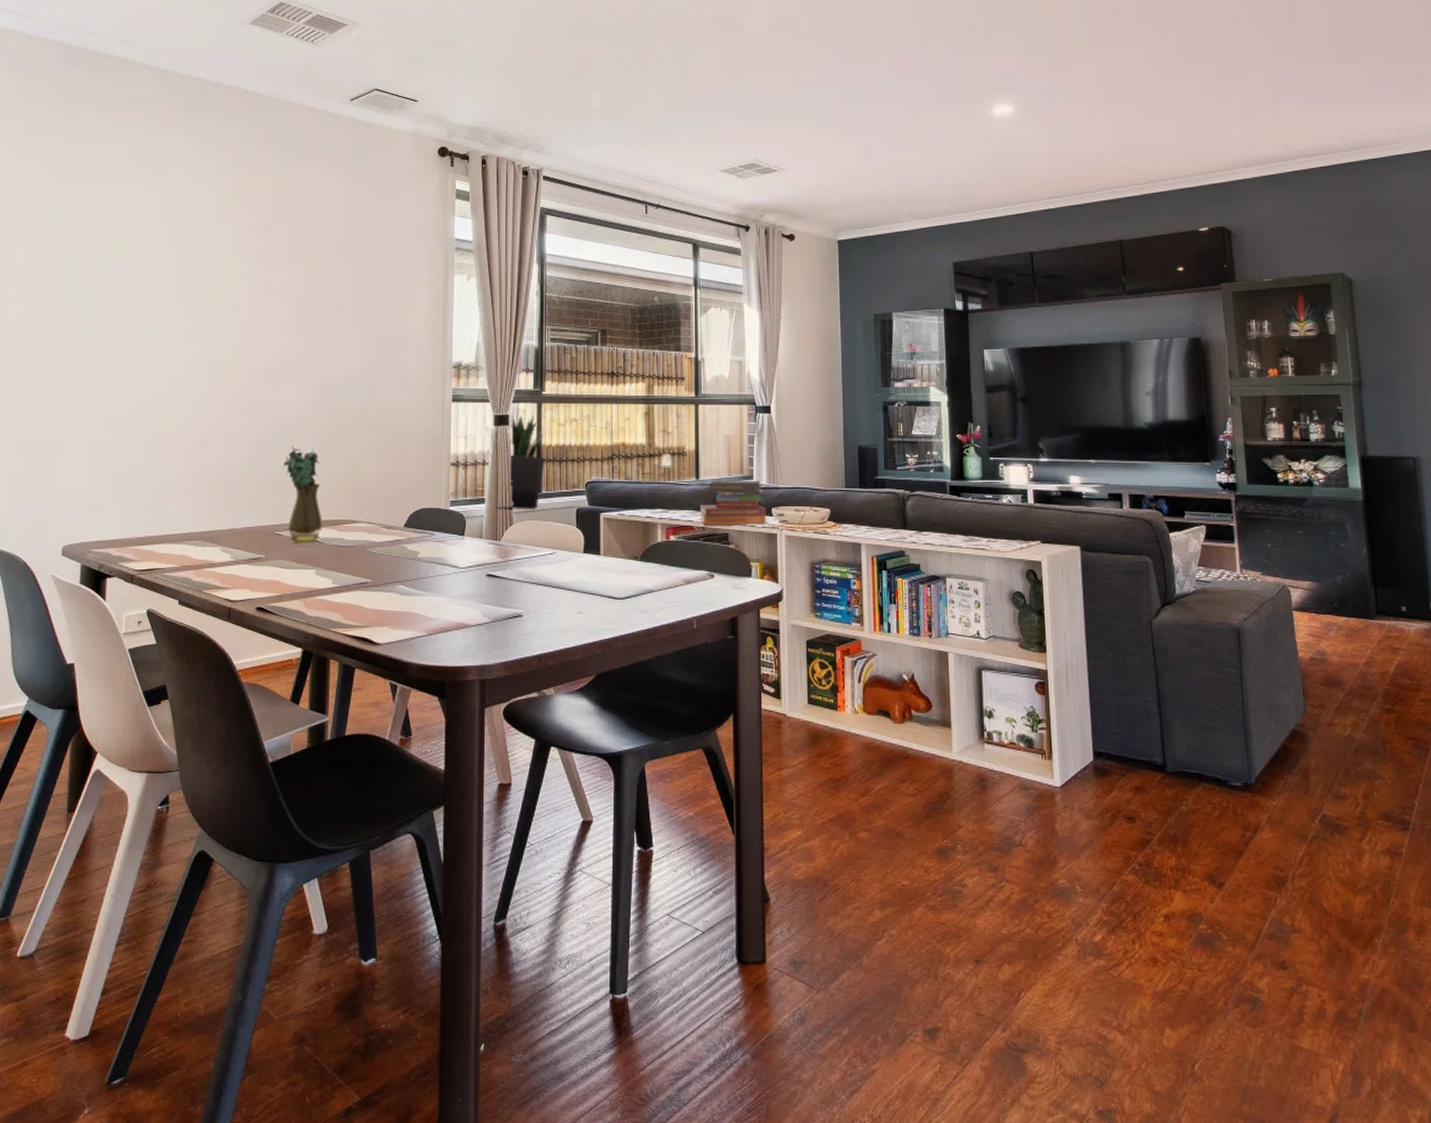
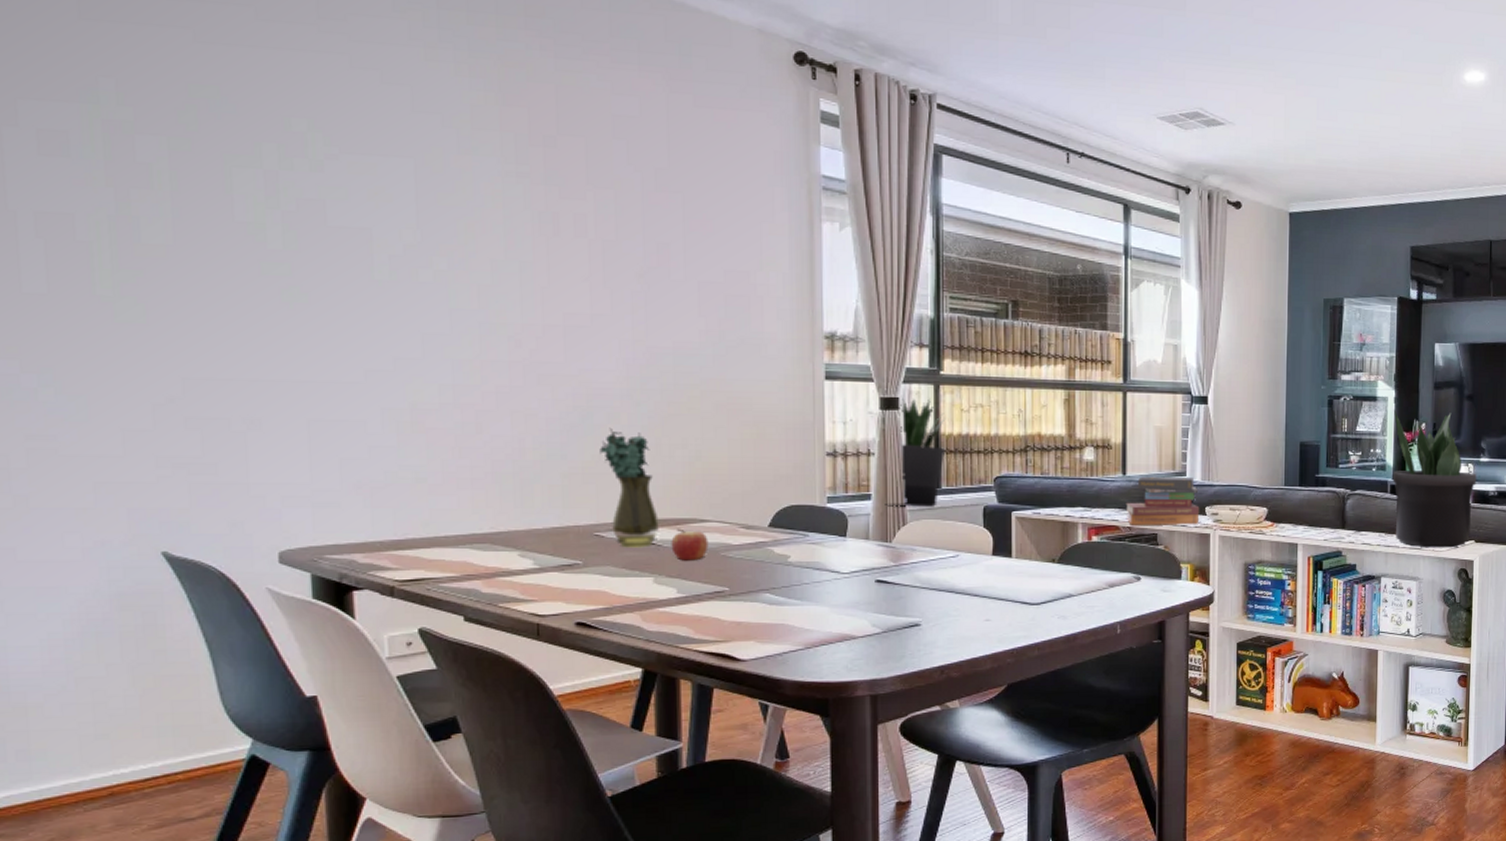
fruit: none [330,528,358,557] -> present [671,528,709,562]
planter: none [948,413,1037,549] -> present [1392,409,1477,548]

